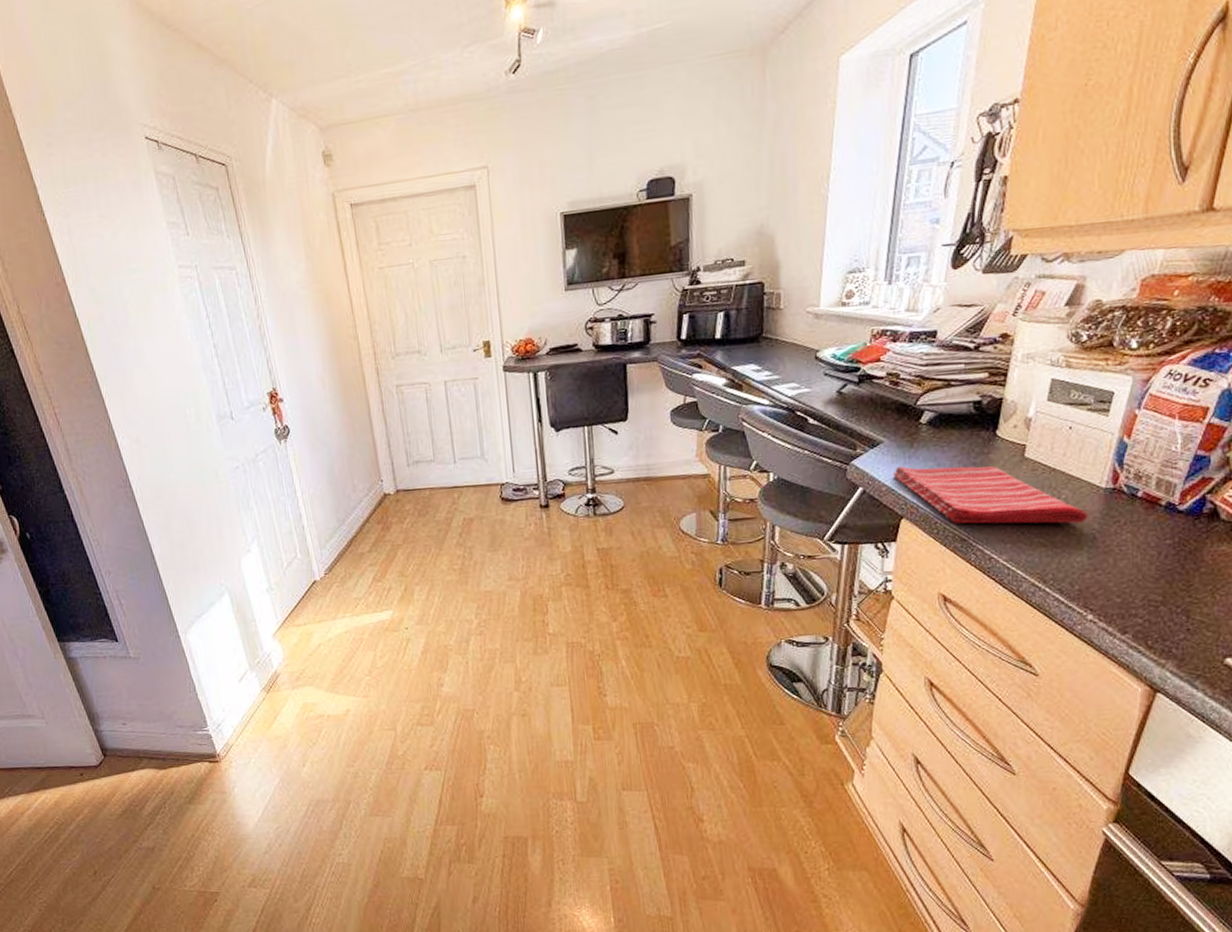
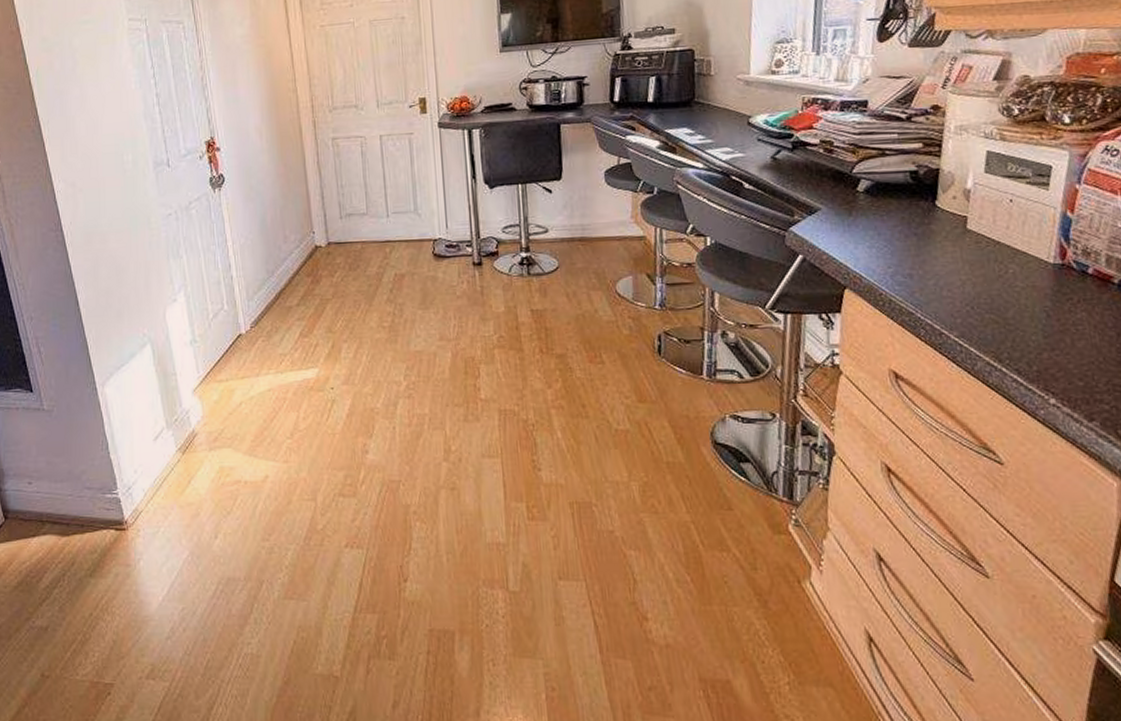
dish towel: present [893,466,1088,524] -> none [833,235,1039,300]

